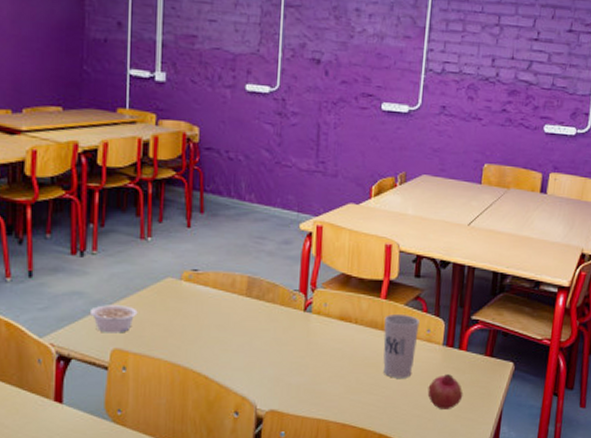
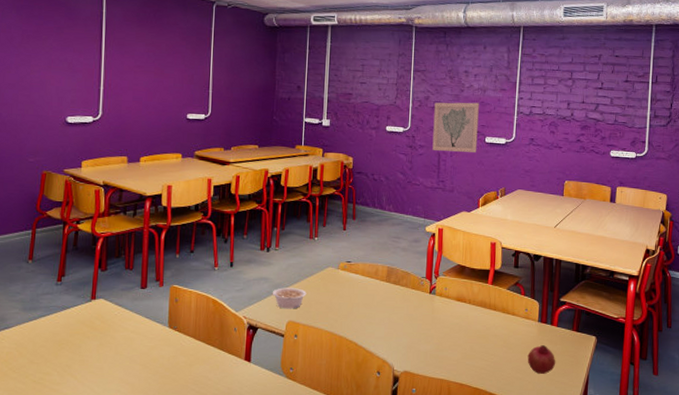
wall art: none [309,52,375,124] -> present [432,102,479,152]
cup: present [383,314,420,378] -> none [491,297,519,348]

